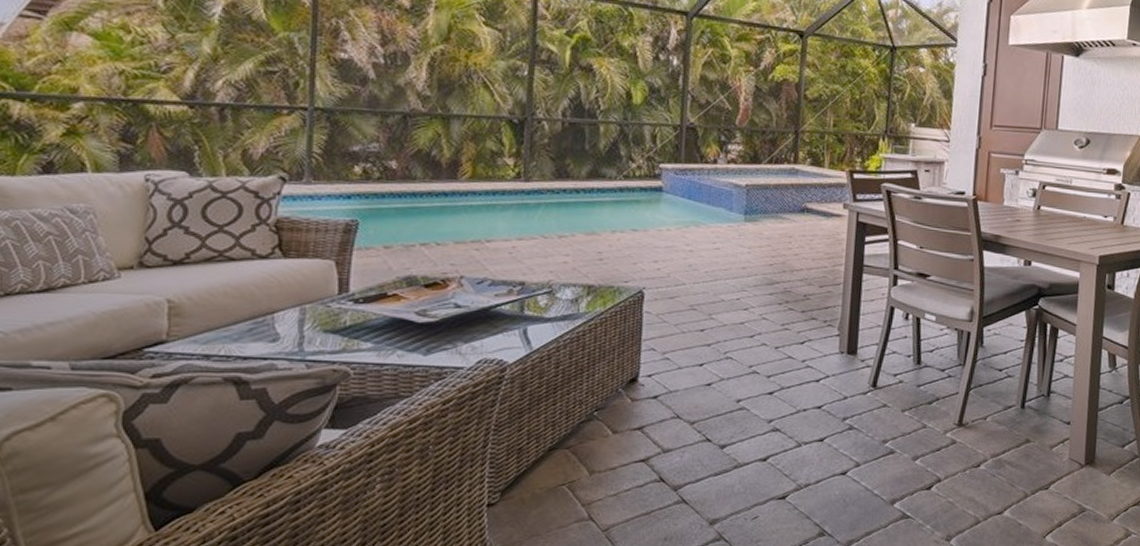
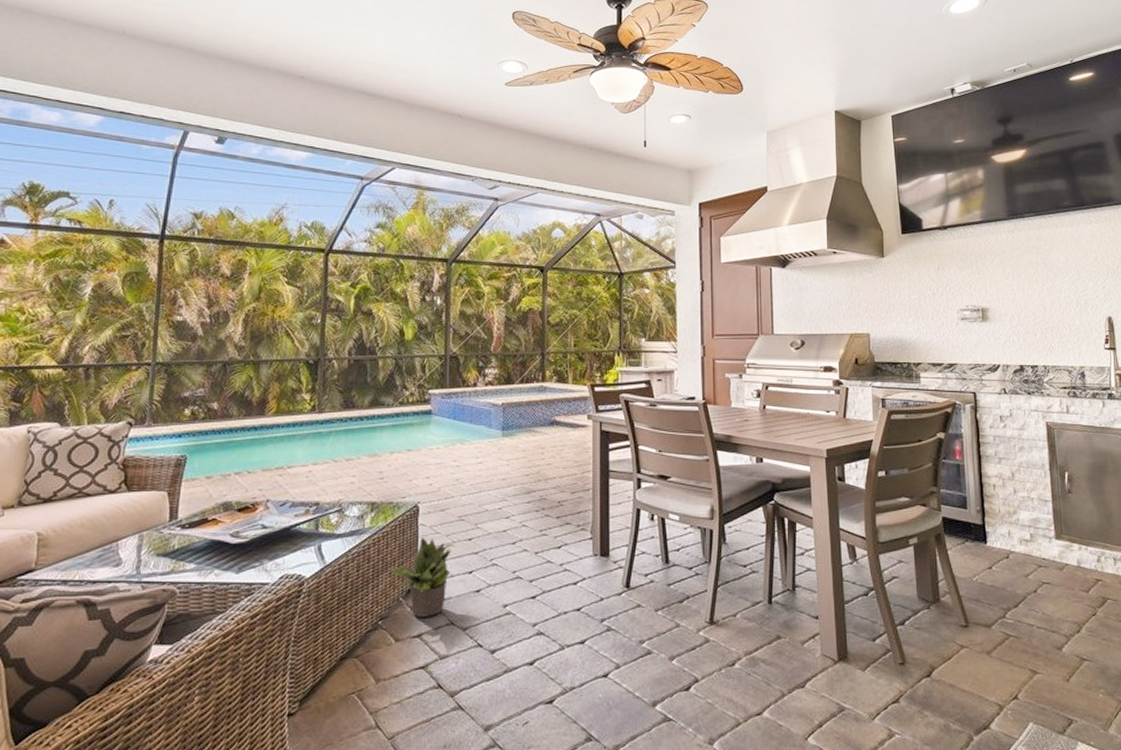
potted plant: none [608,325,684,409] -> present [390,536,454,617]

